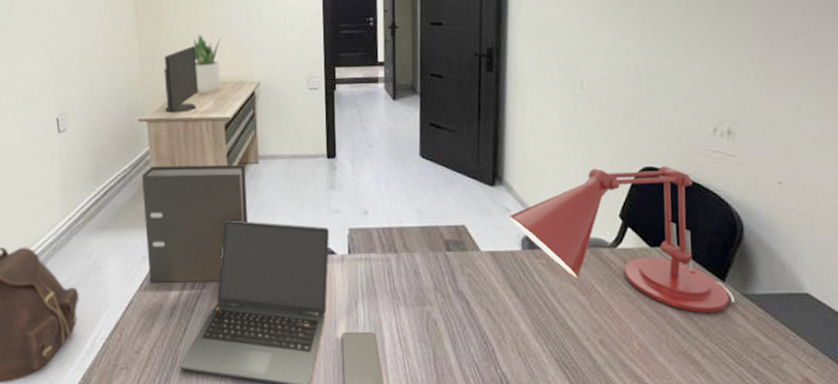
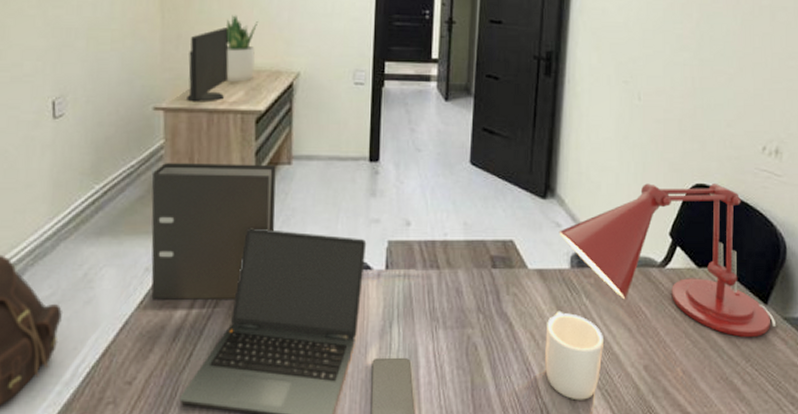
mug: none [501,289,558,371] -> present [545,310,603,400]

